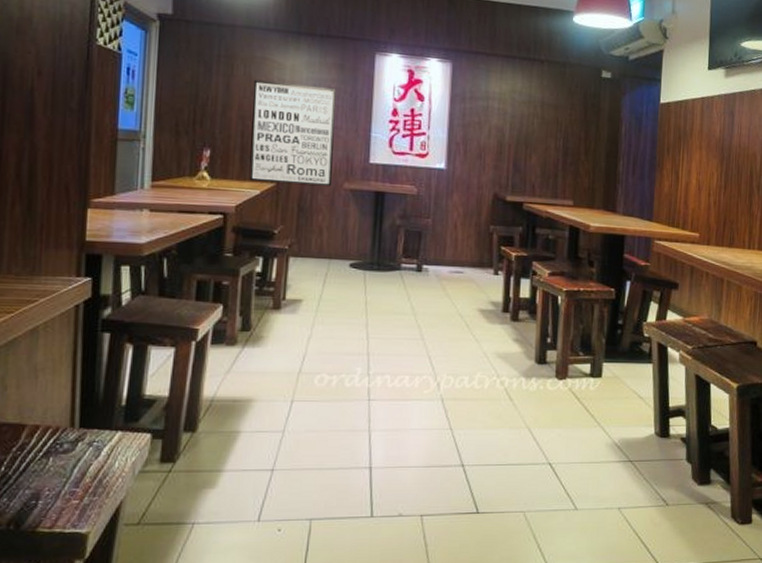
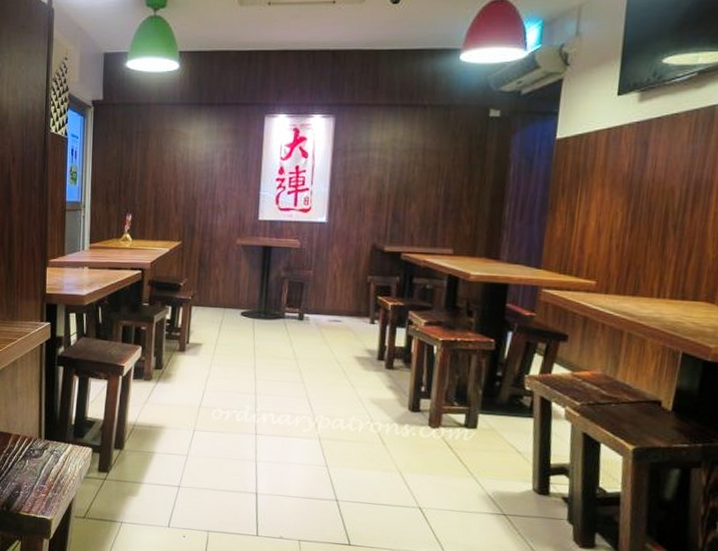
wall art: present [249,80,336,187] -> none [161,150,231,243]

